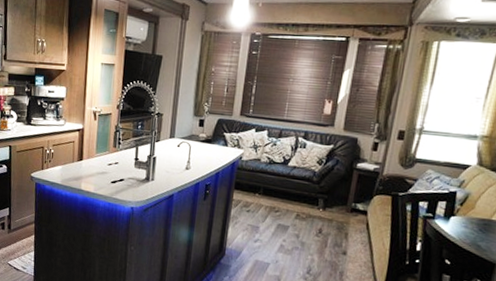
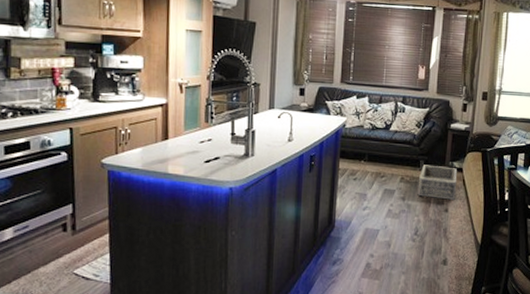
basket: none [313,203,361,243] -> present [417,165,458,200]

